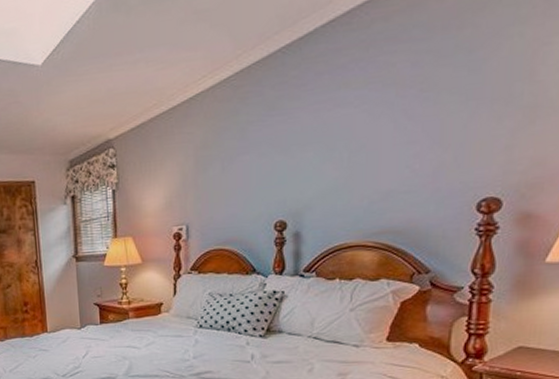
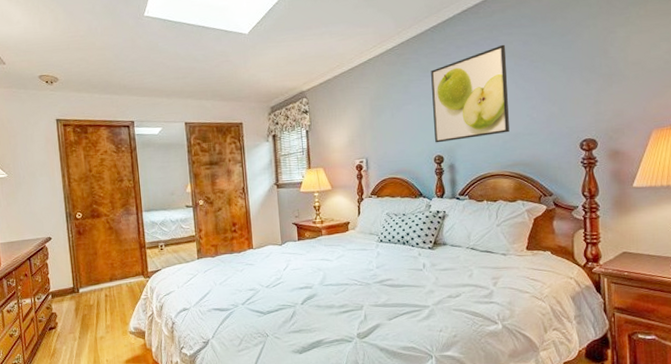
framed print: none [277,67,386,205] -> present [431,44,510,143]

